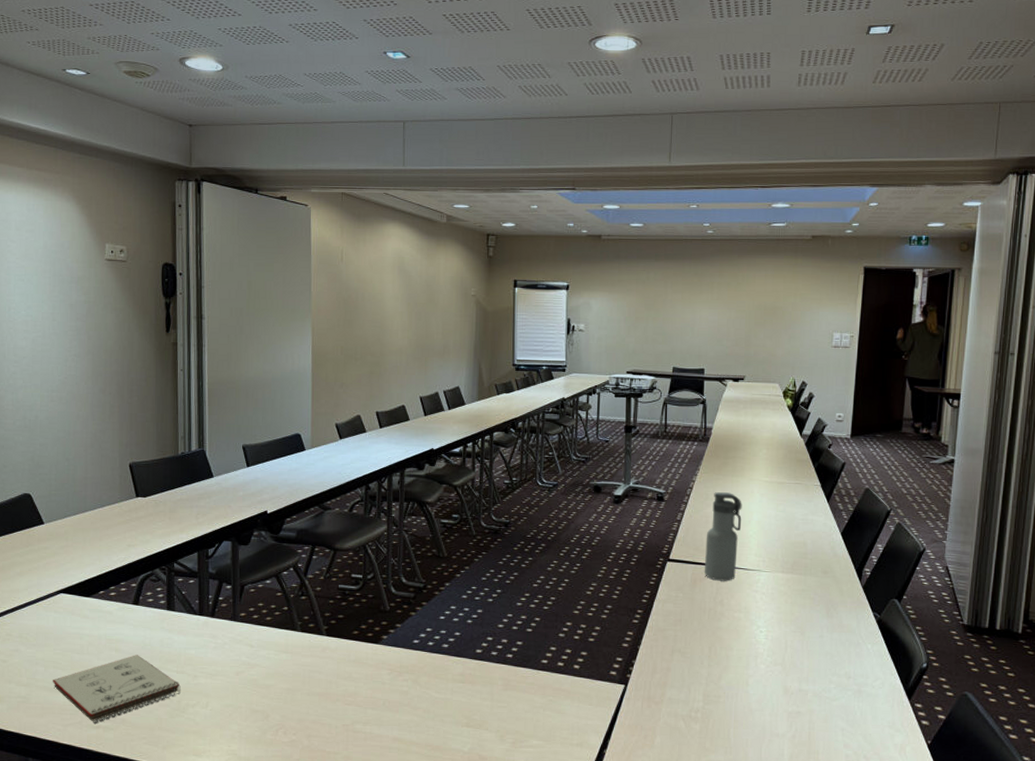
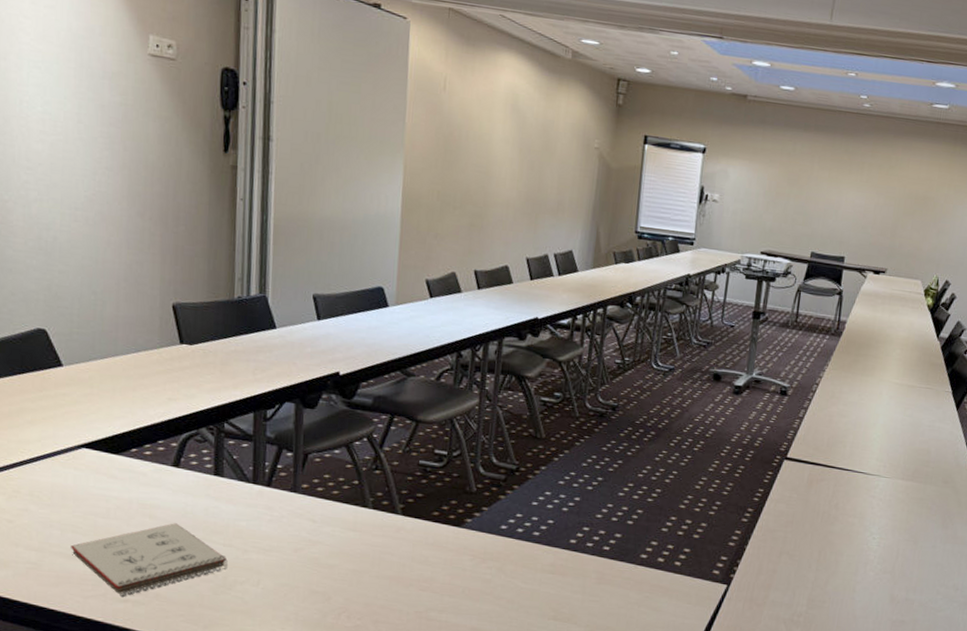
water bottle: present [704,492,742,581] -> none [821,391,869,485]

